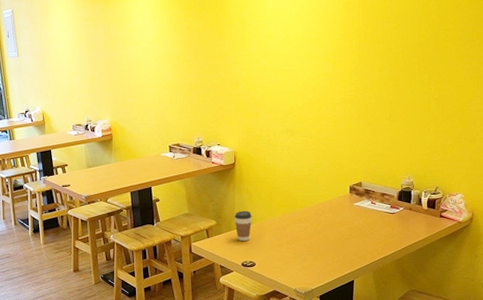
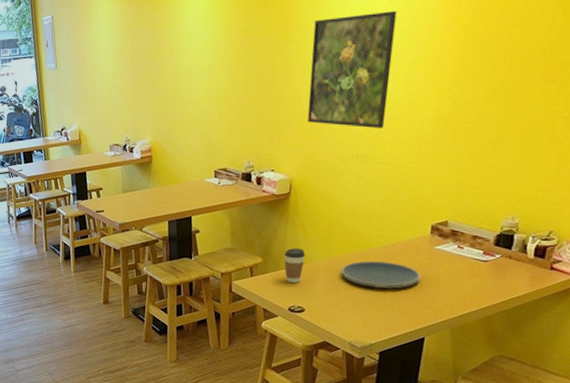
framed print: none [243,15,307,108] -> present [307,11,397,128]
plate: none [282,218,346,241] -> present [341,261,421,289]

